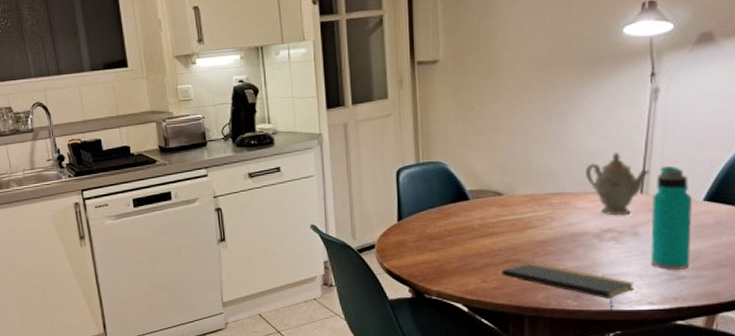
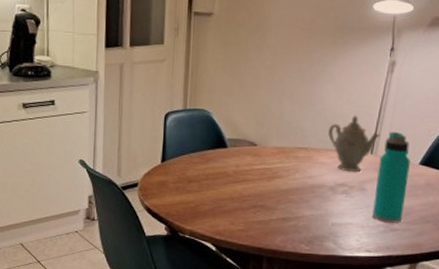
notepad: present [502,263,634,312] -> none [248,209,357,257]

